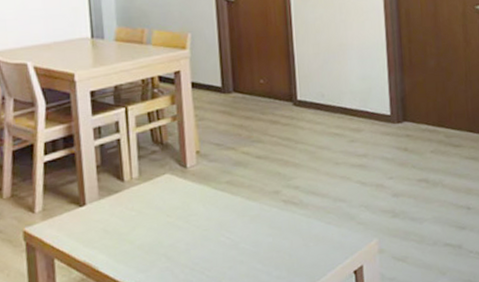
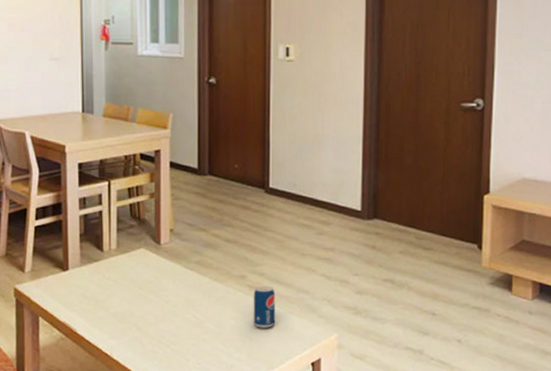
beverage can: none [289,198,314,243] -> present [253,285,276,328]

